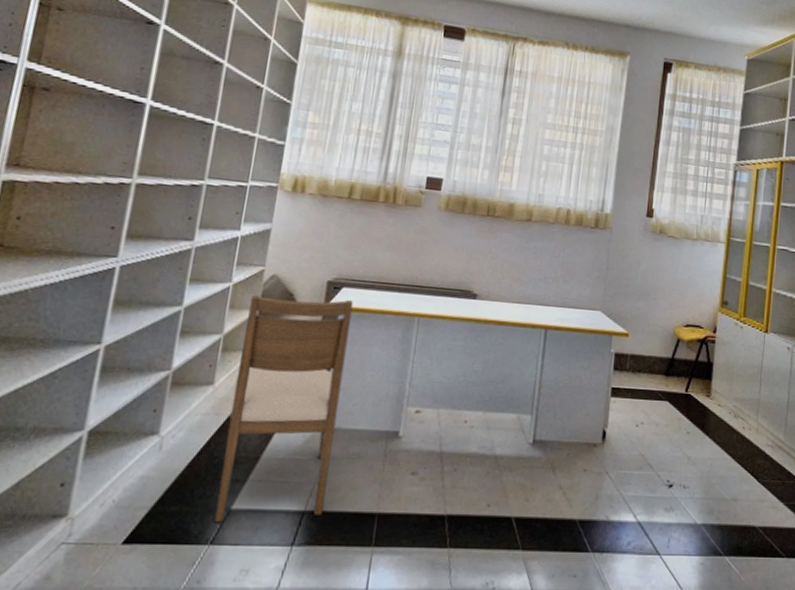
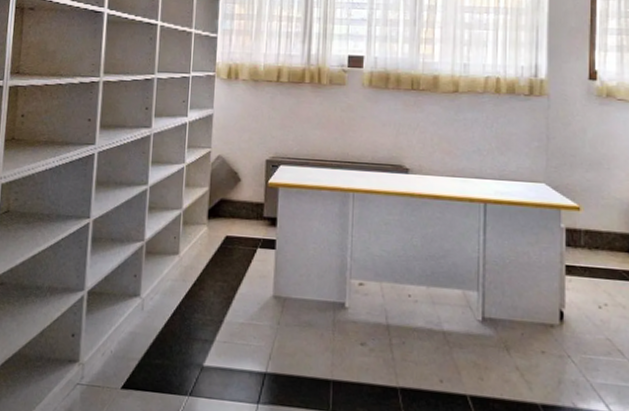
chair: present [213,294,354,523] -> none [190,174,291,378]

